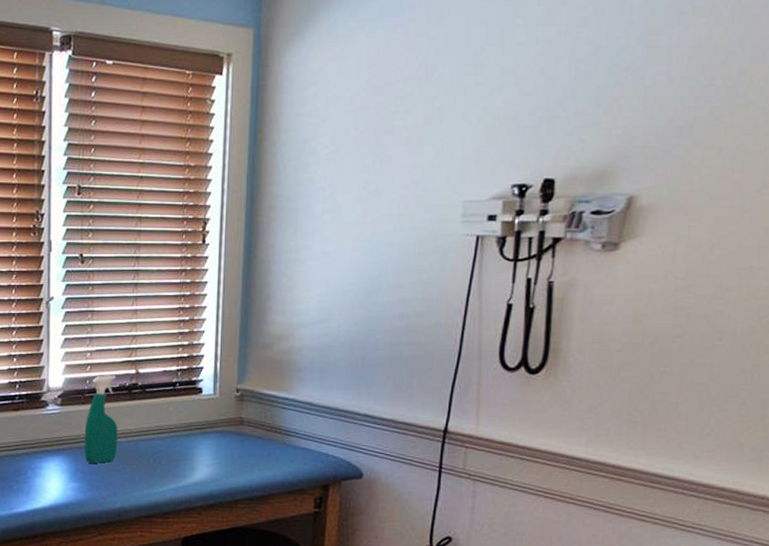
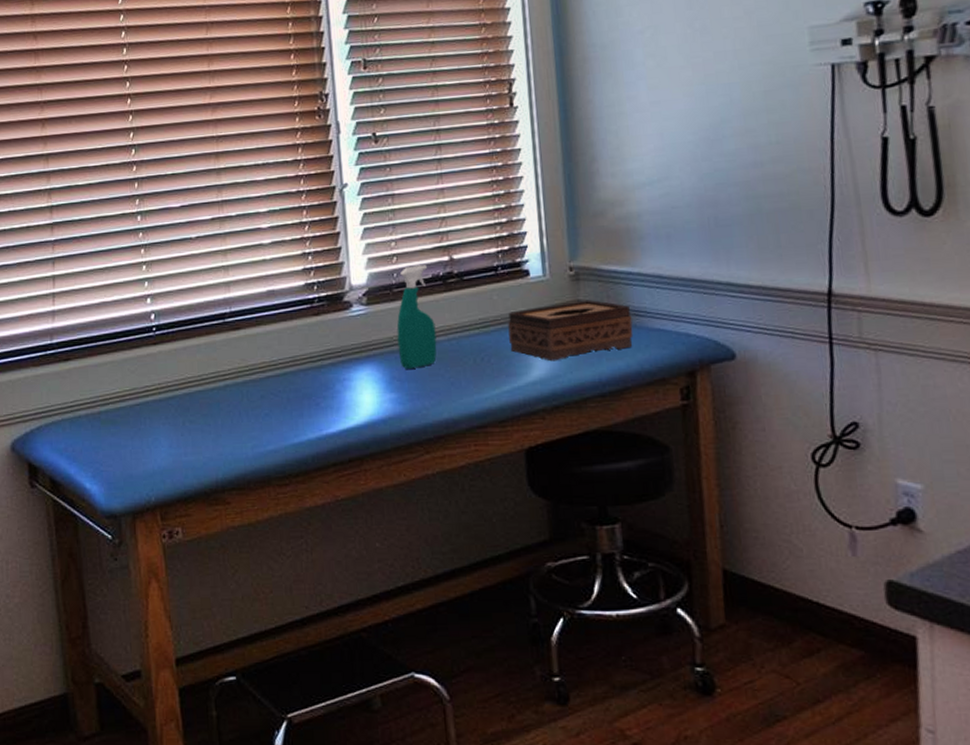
tissue box: none [179,418,283,467] -> present [508,300,634,362]

